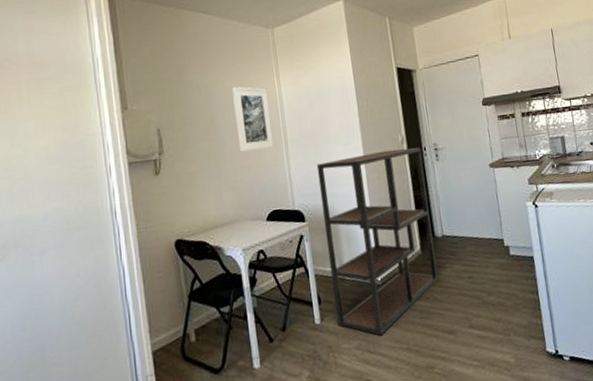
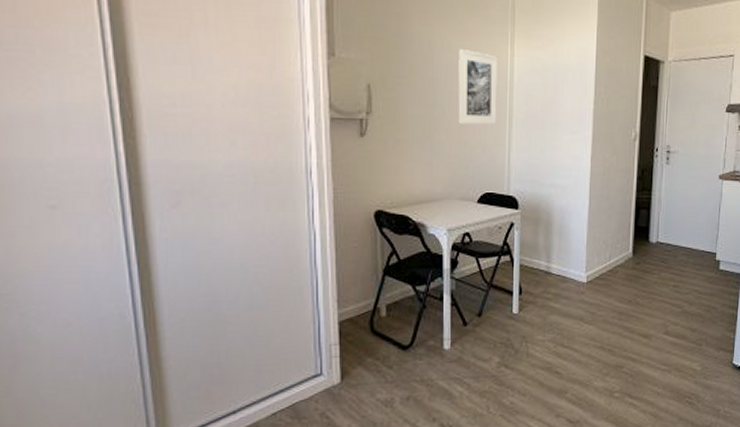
shelving unit: present [316,148,438,336] -> none [535,145,653,332]

